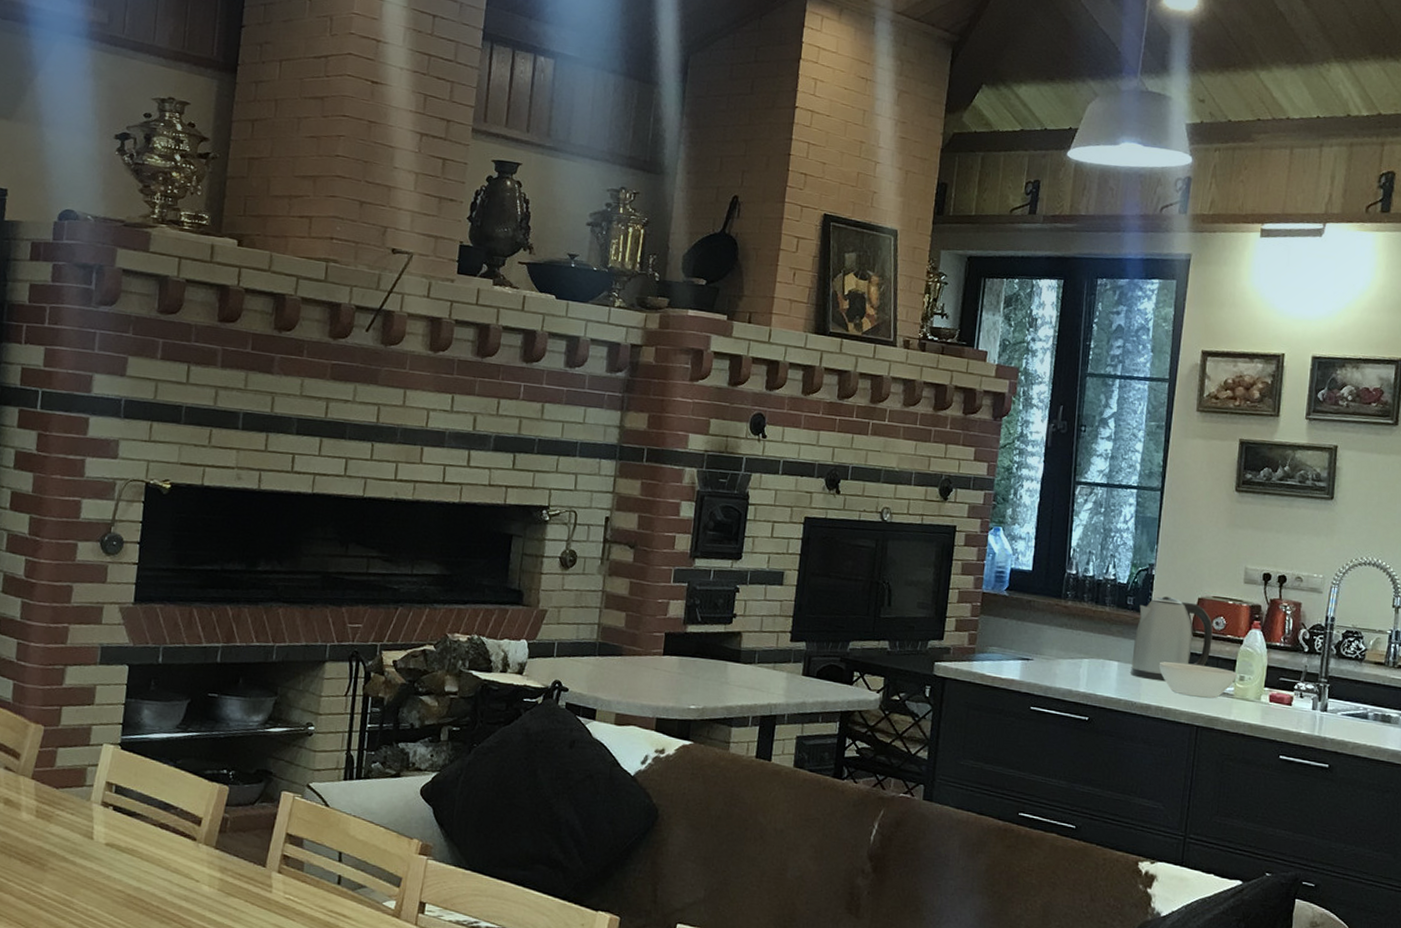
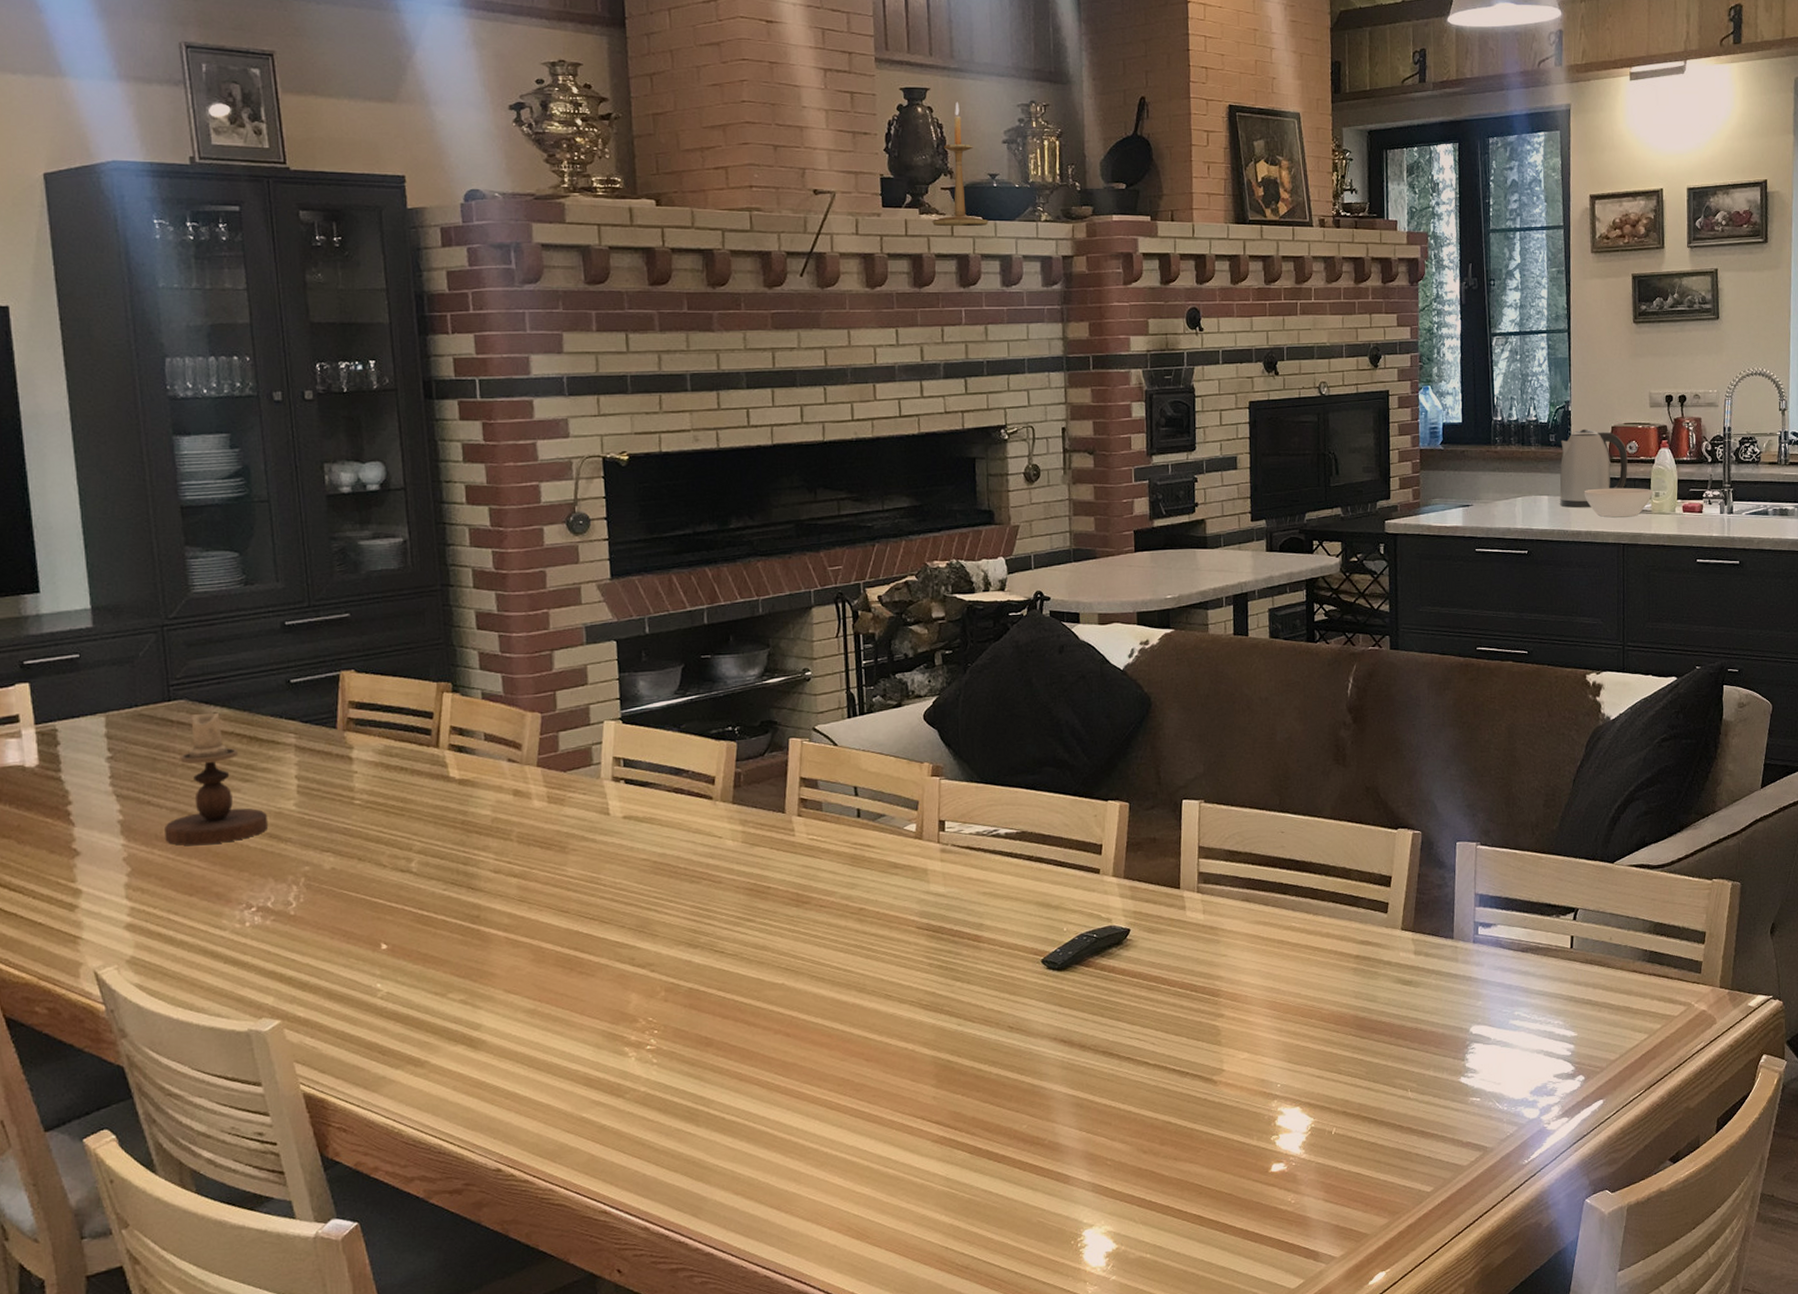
candlestick: none [504,179,561,305] -> present [932,102,989,227]

